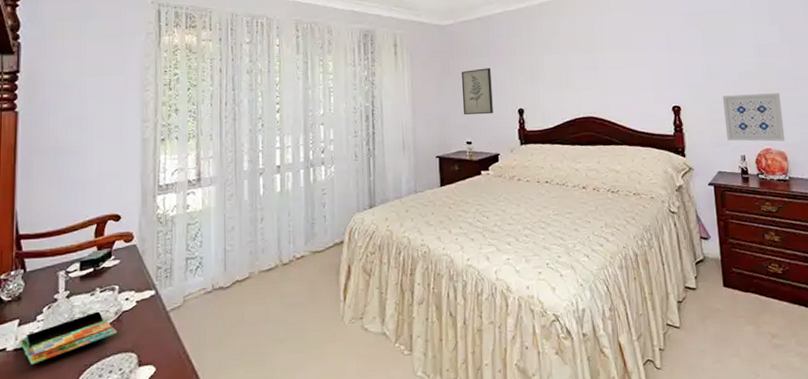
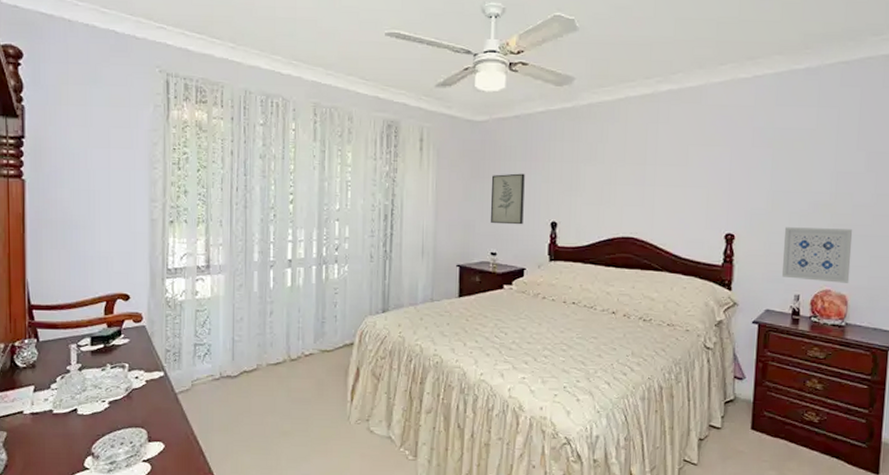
book: present [20,311,117,365] -> none [36,386,128,429]

